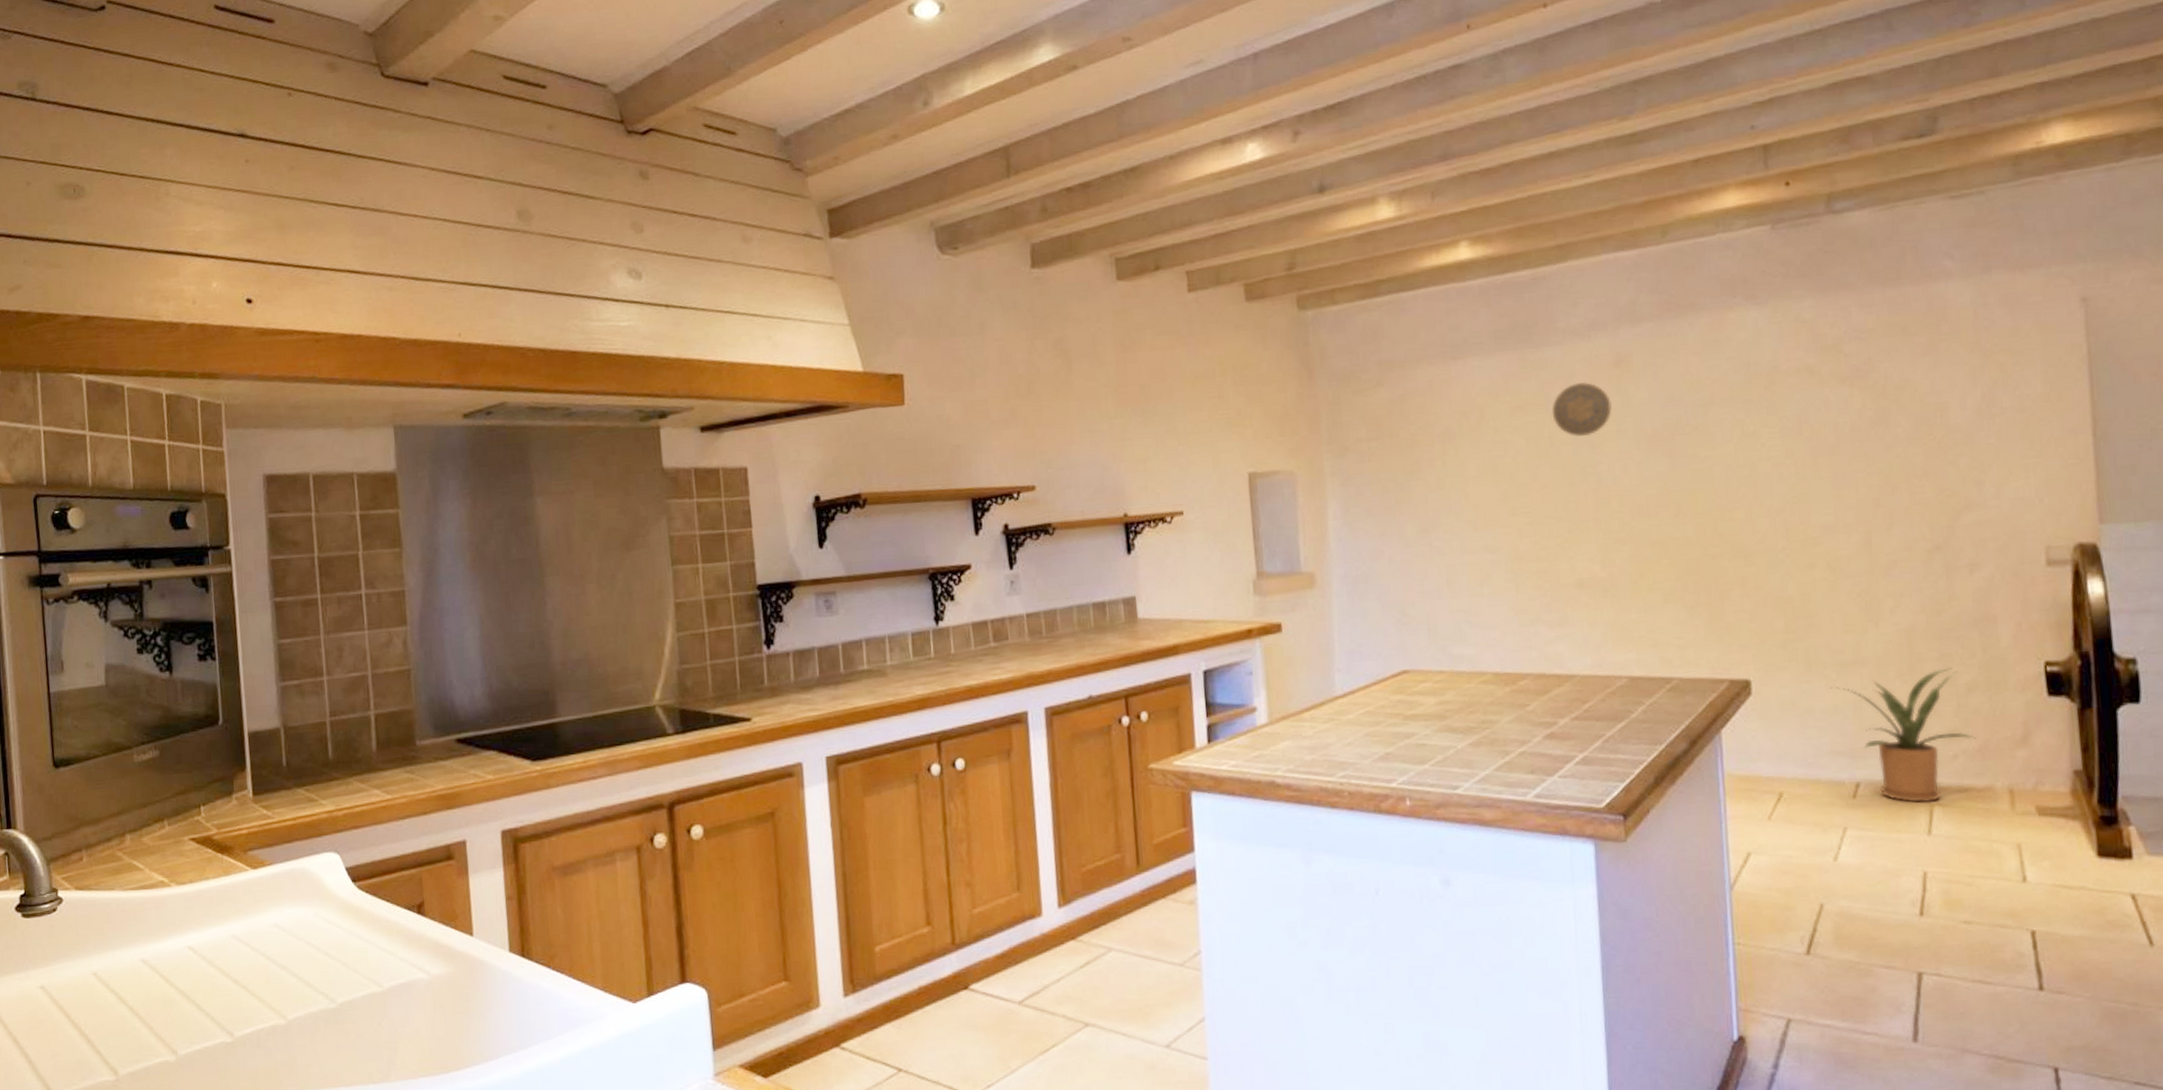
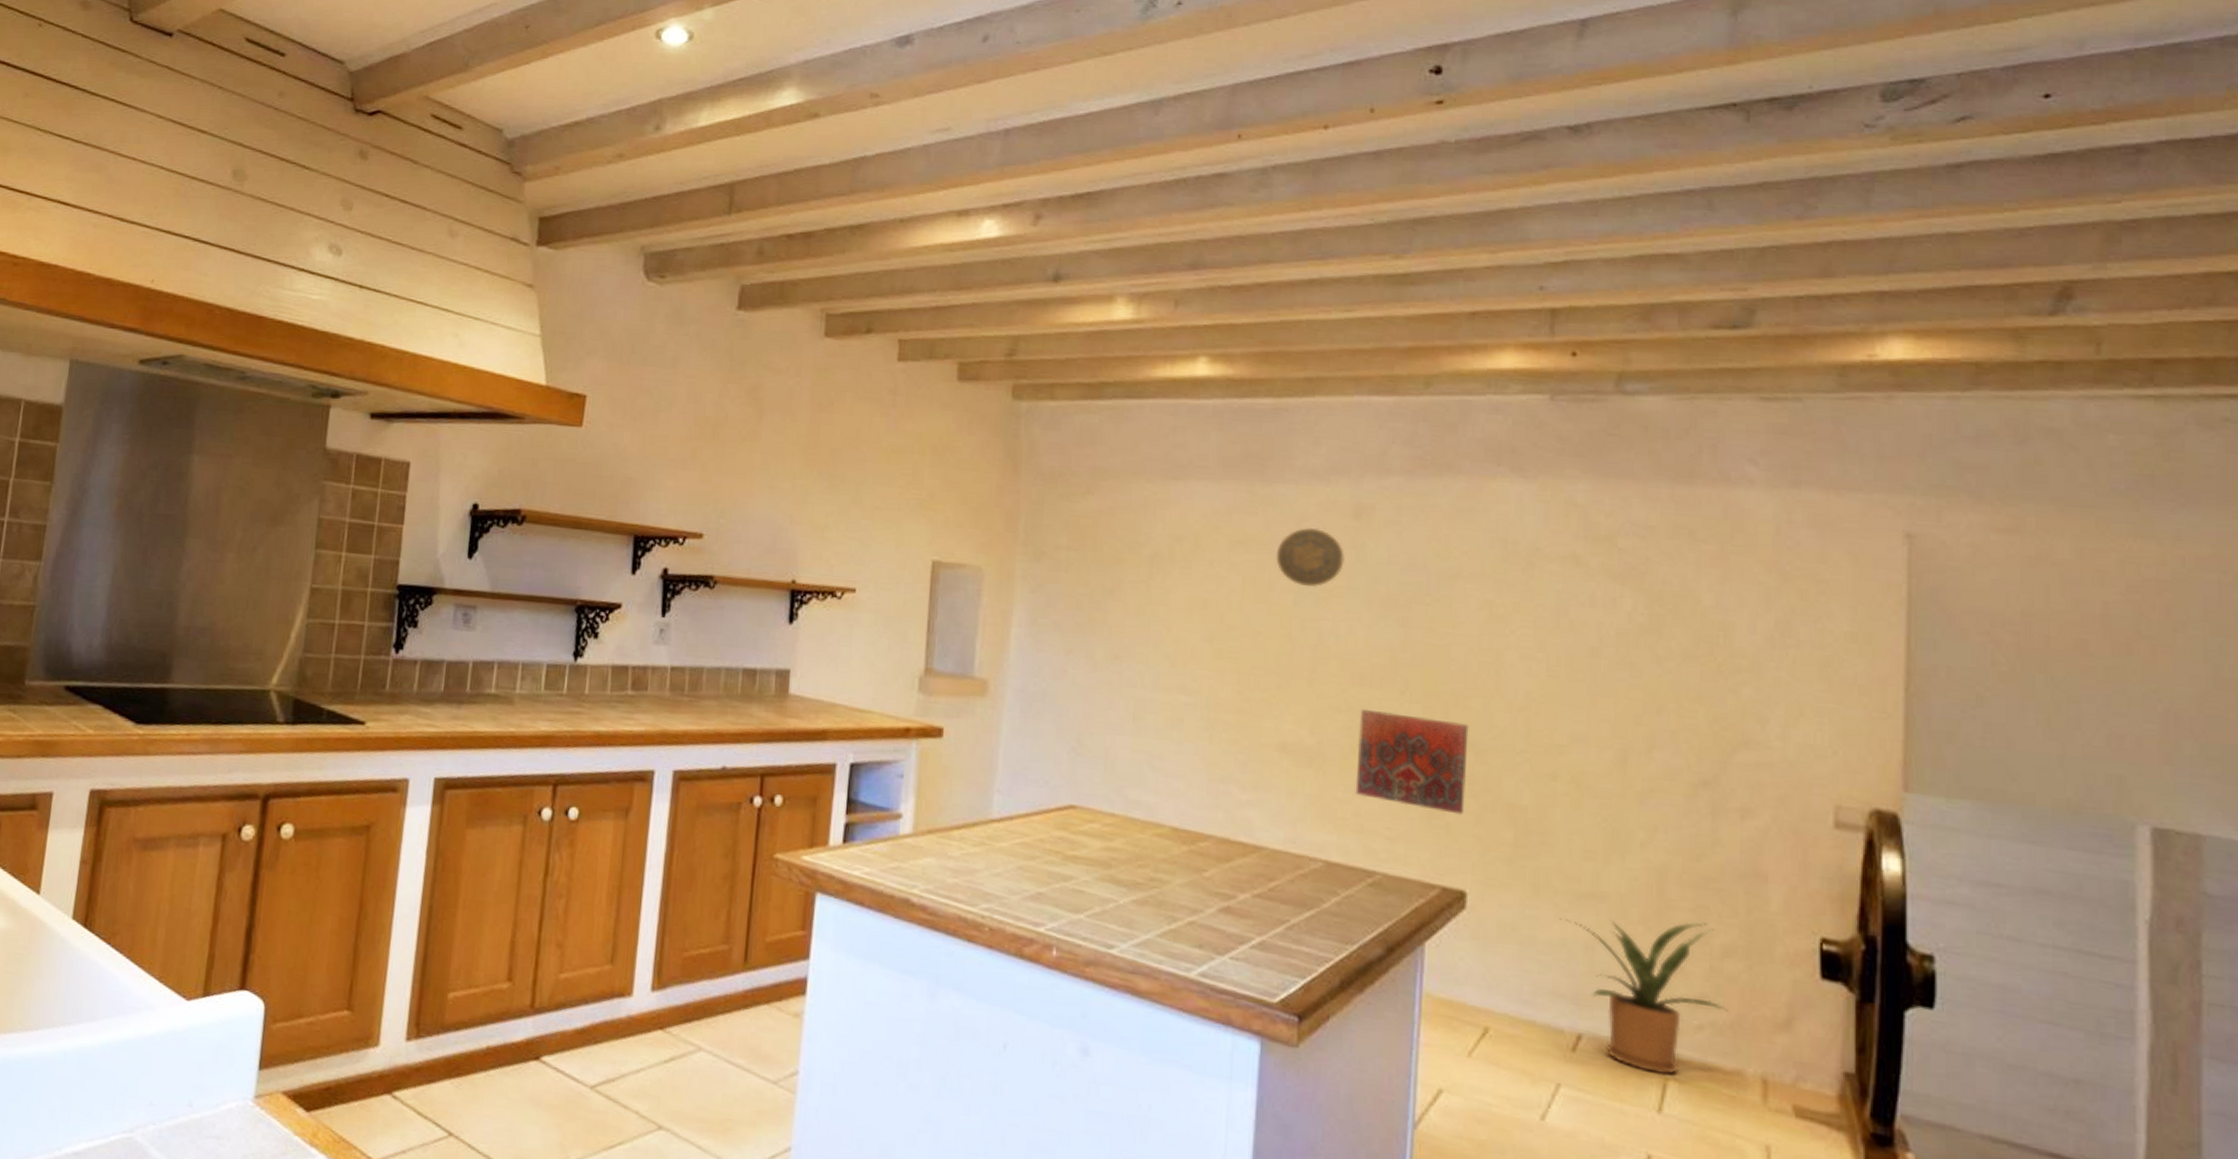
decorative tile: none [1642,533,1741,615] -> present [1355,708,1469,815]

